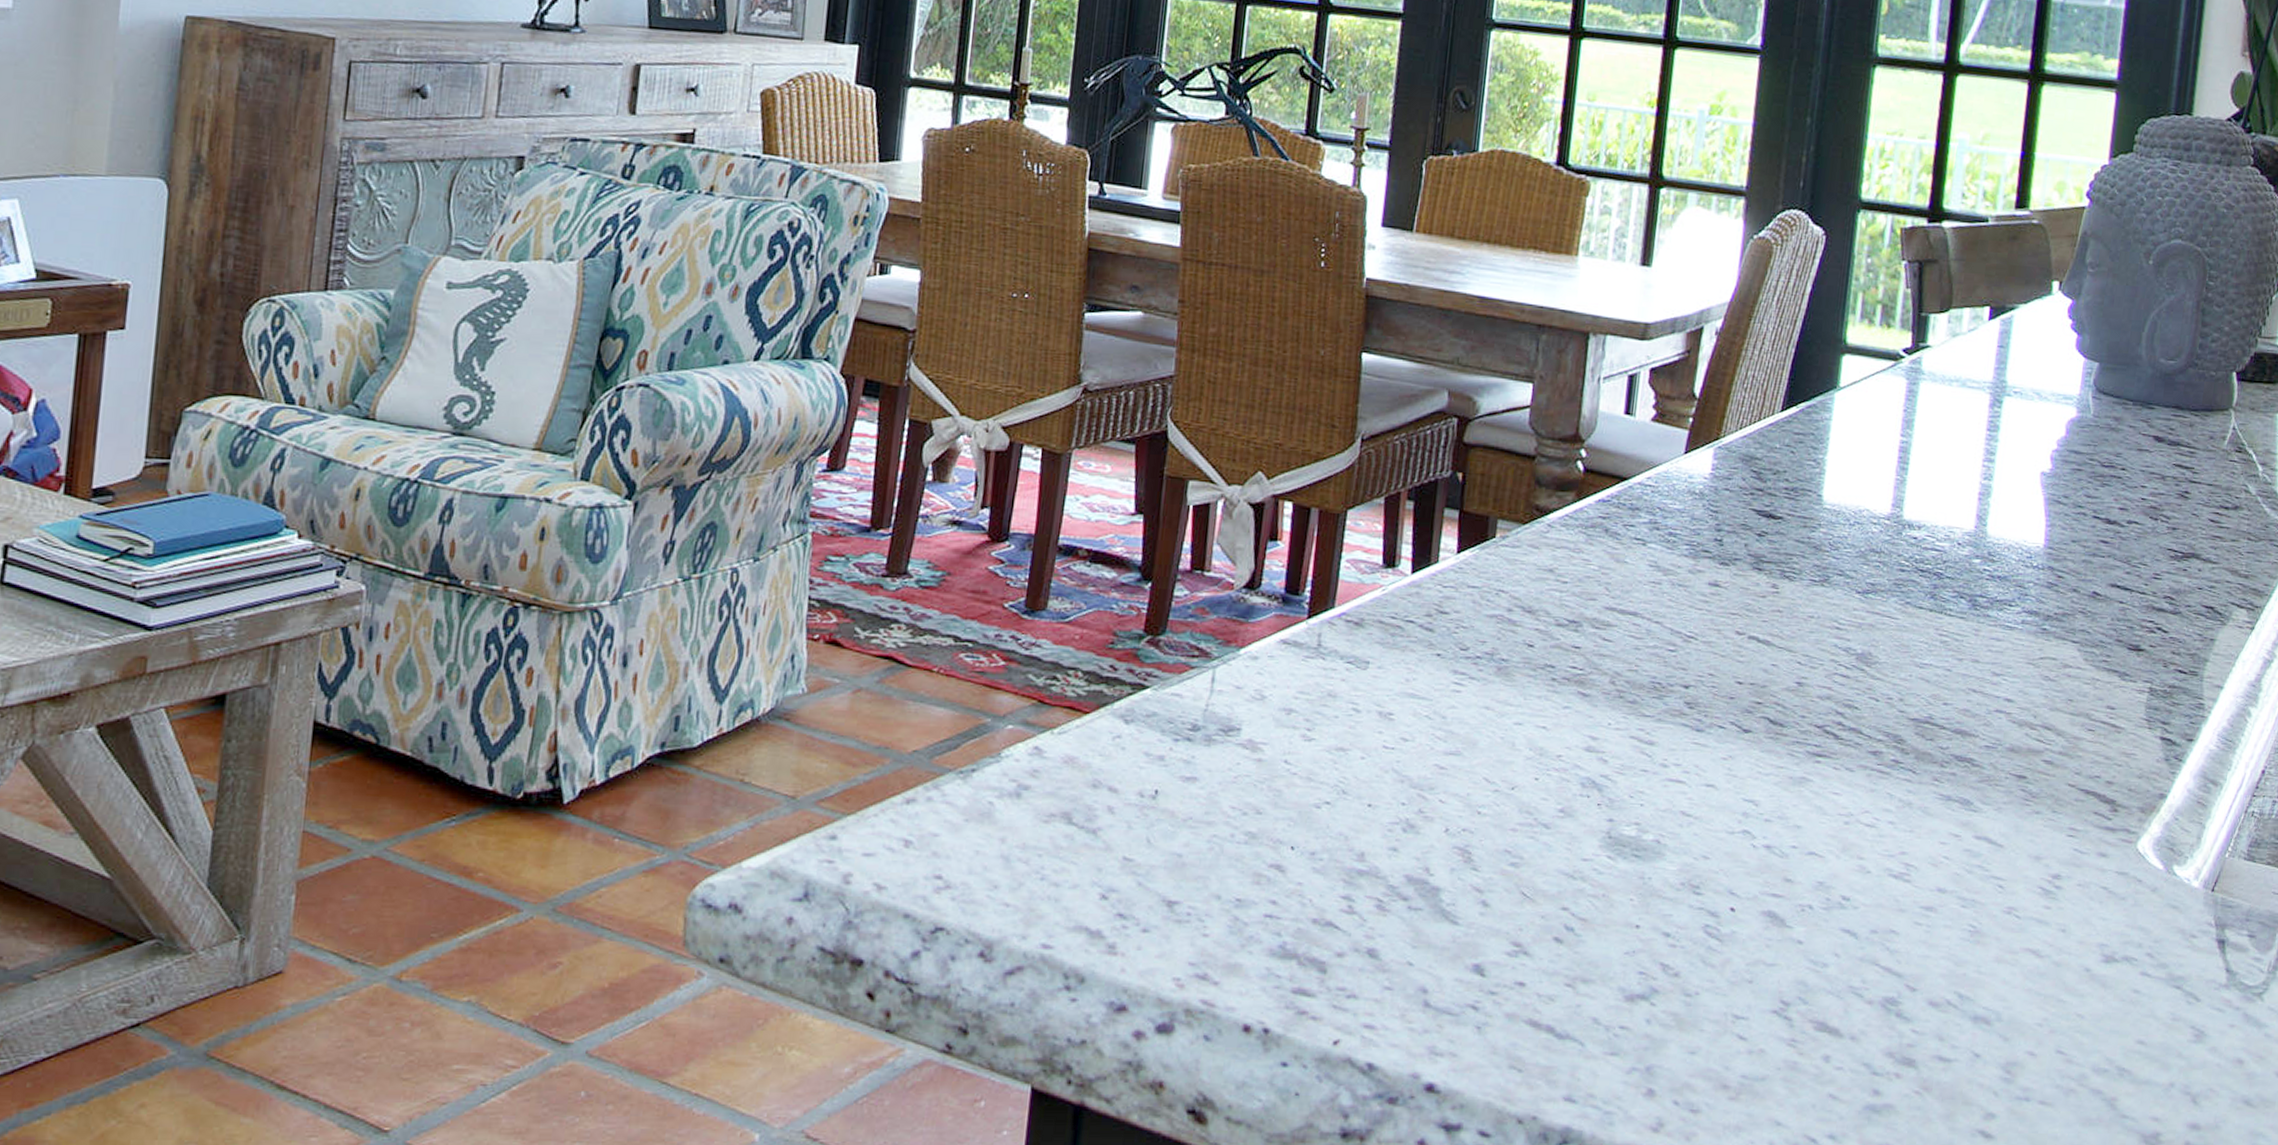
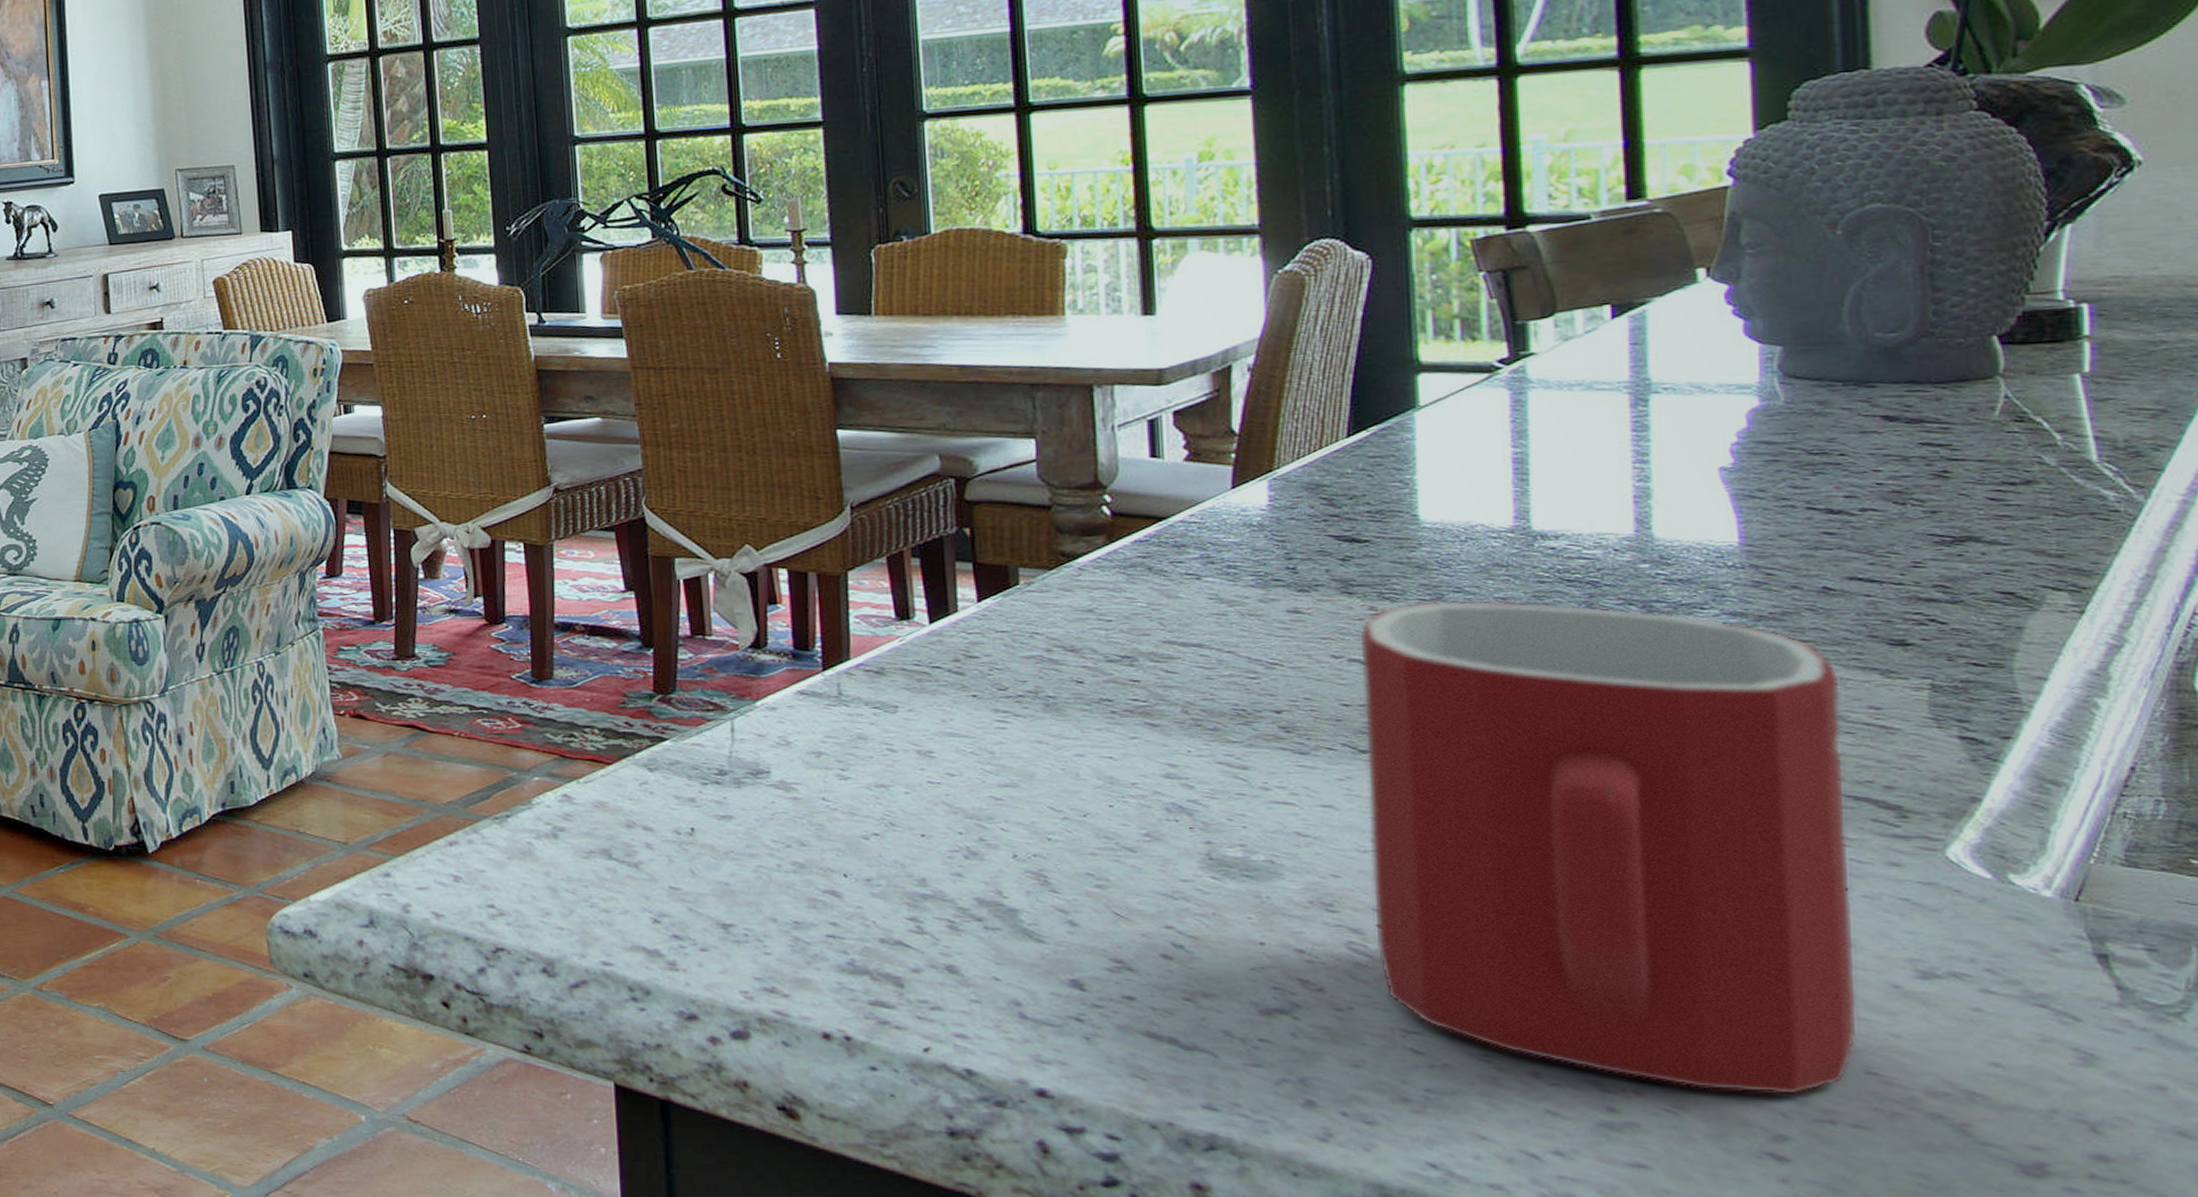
mug: none [1726,581,2092,1074] -> present [1358,600,1859,1094]

